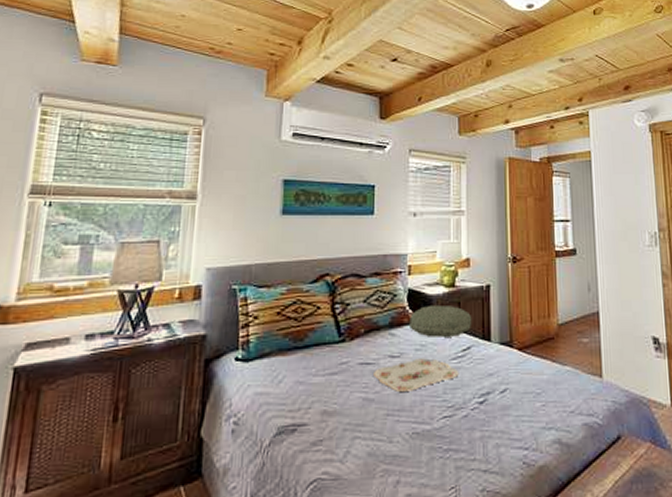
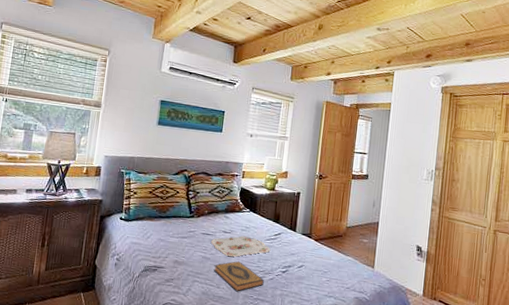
hardback book: none [381,397,455,444] -> present [213,261,264,292]
pillow: present [410,304,472,337] -> none [239,201,285,225]

